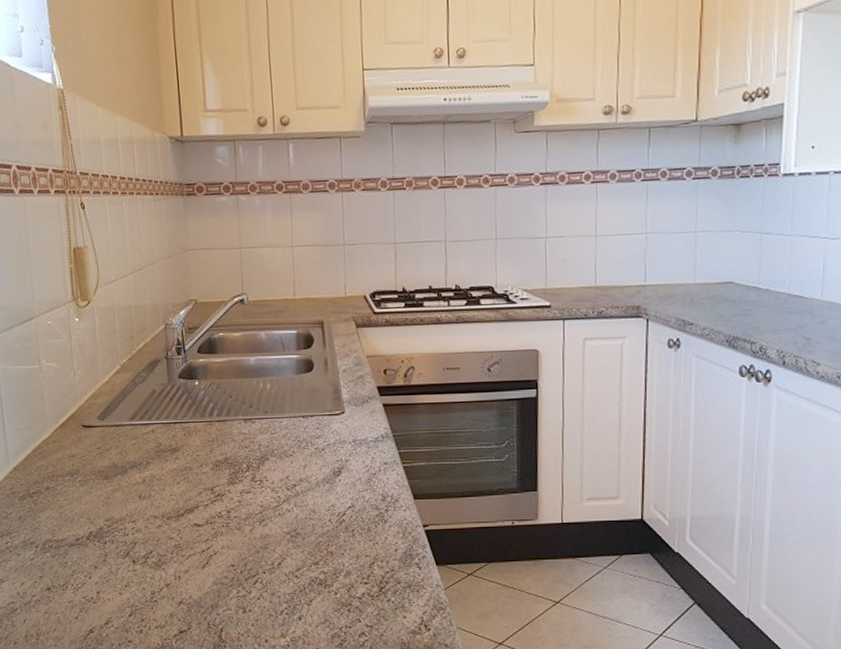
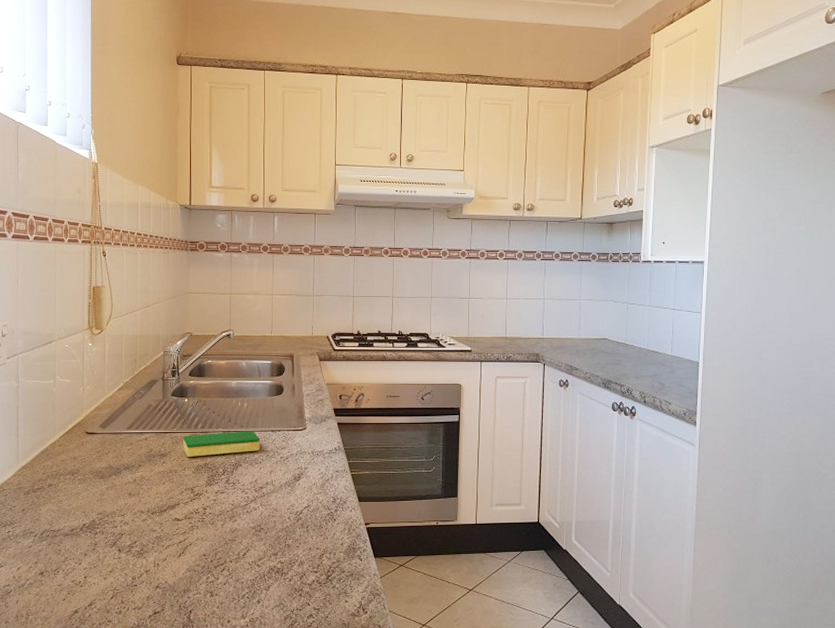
dish sponge: none [197,417,290,451] -> present [183,431,261,457]

